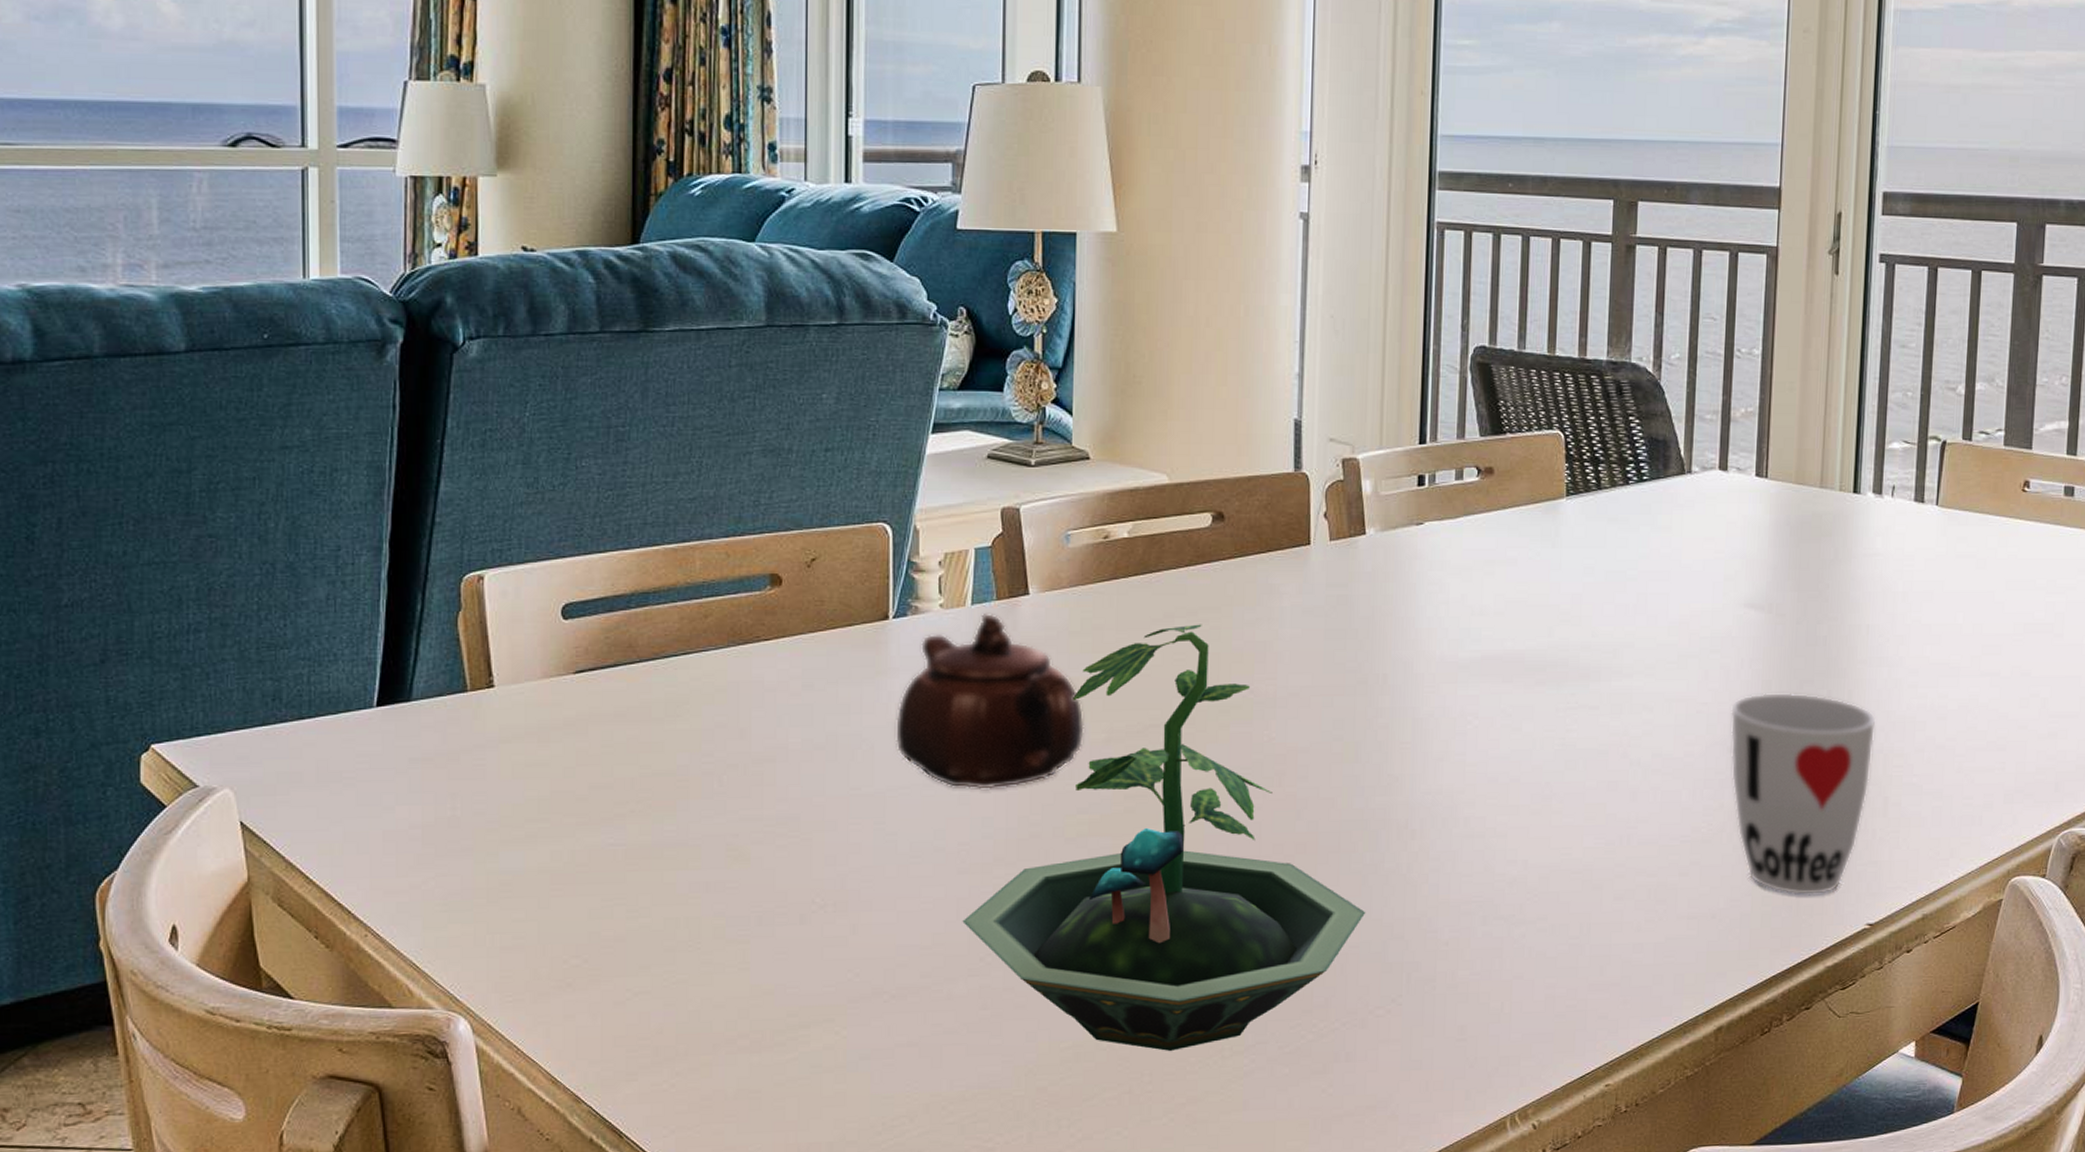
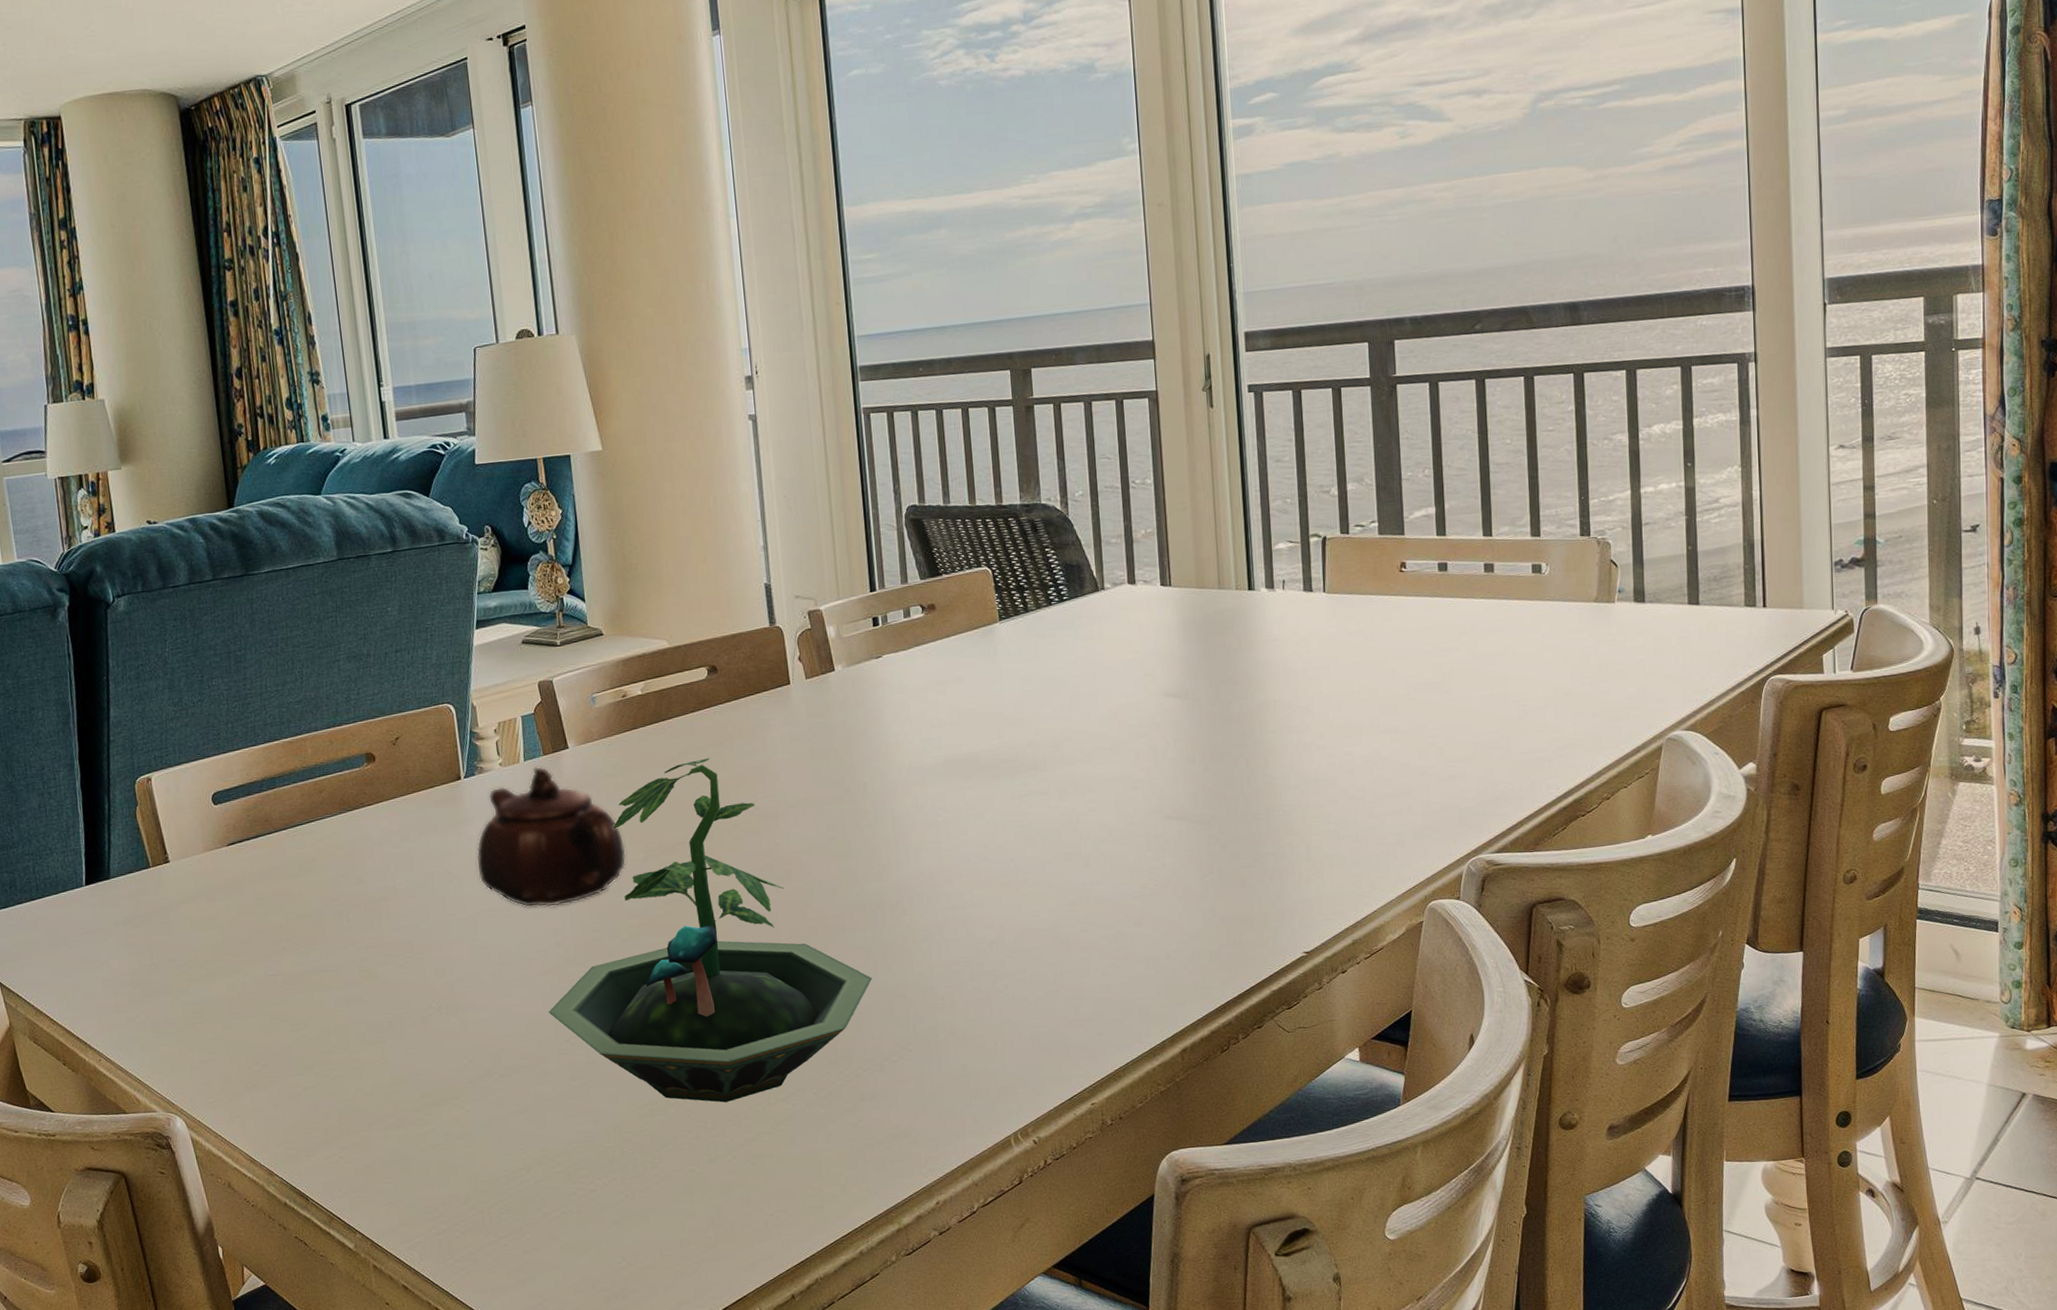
cup: present [1730,692,1876,896] -> none [1162,763,1292,934]

